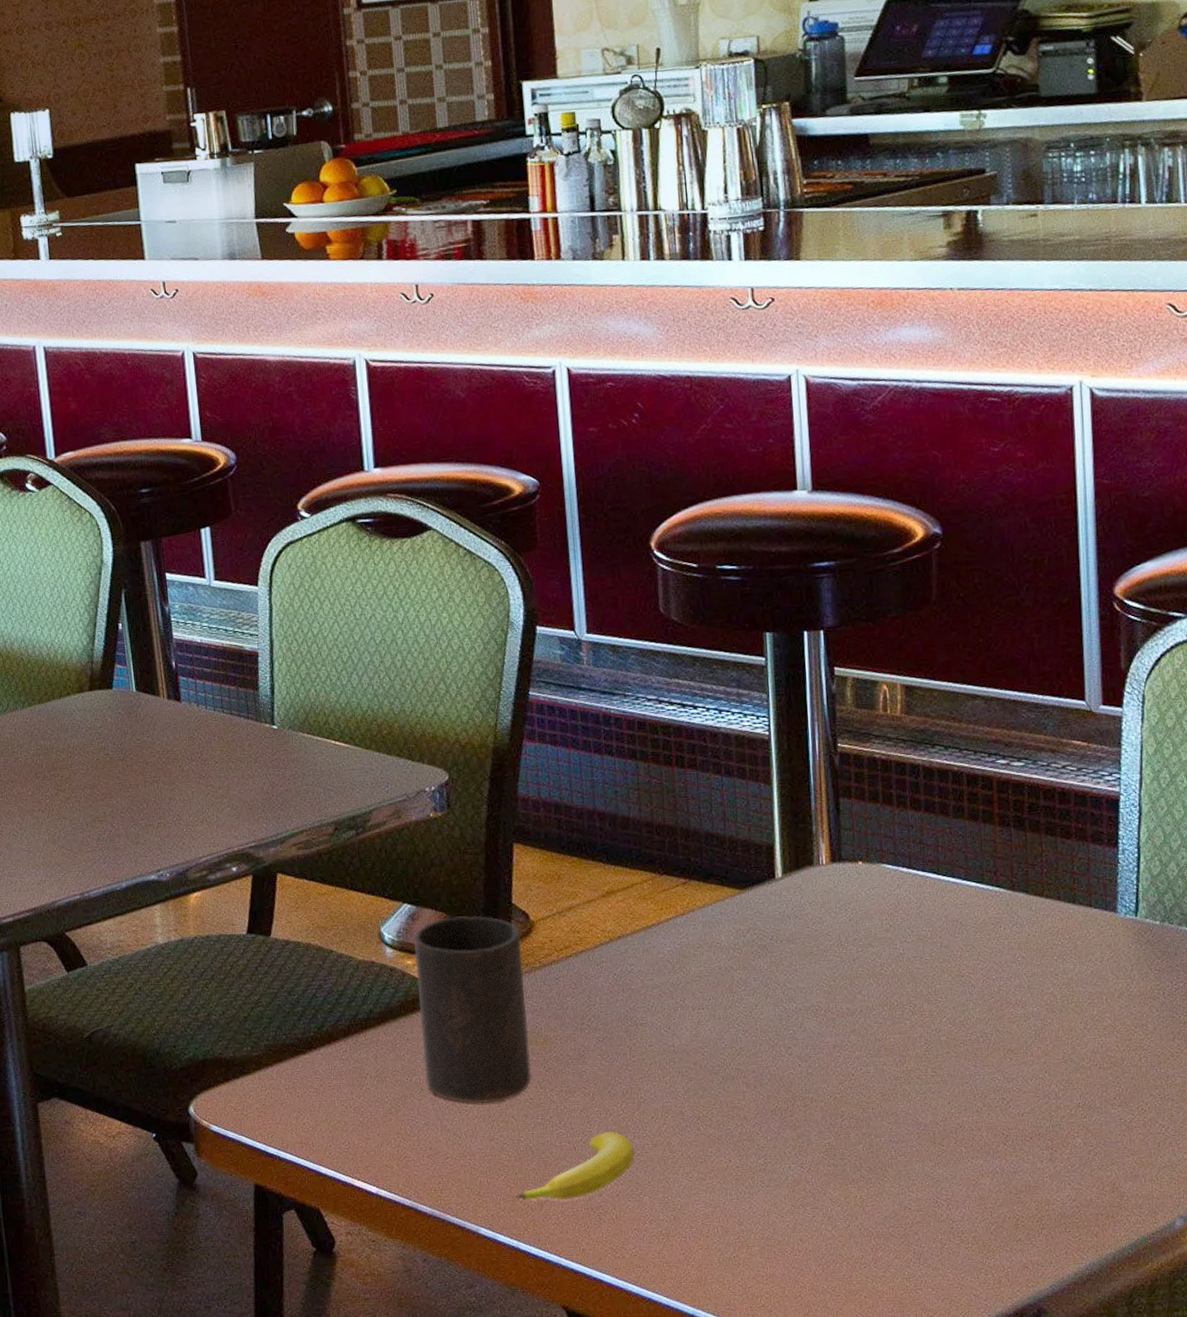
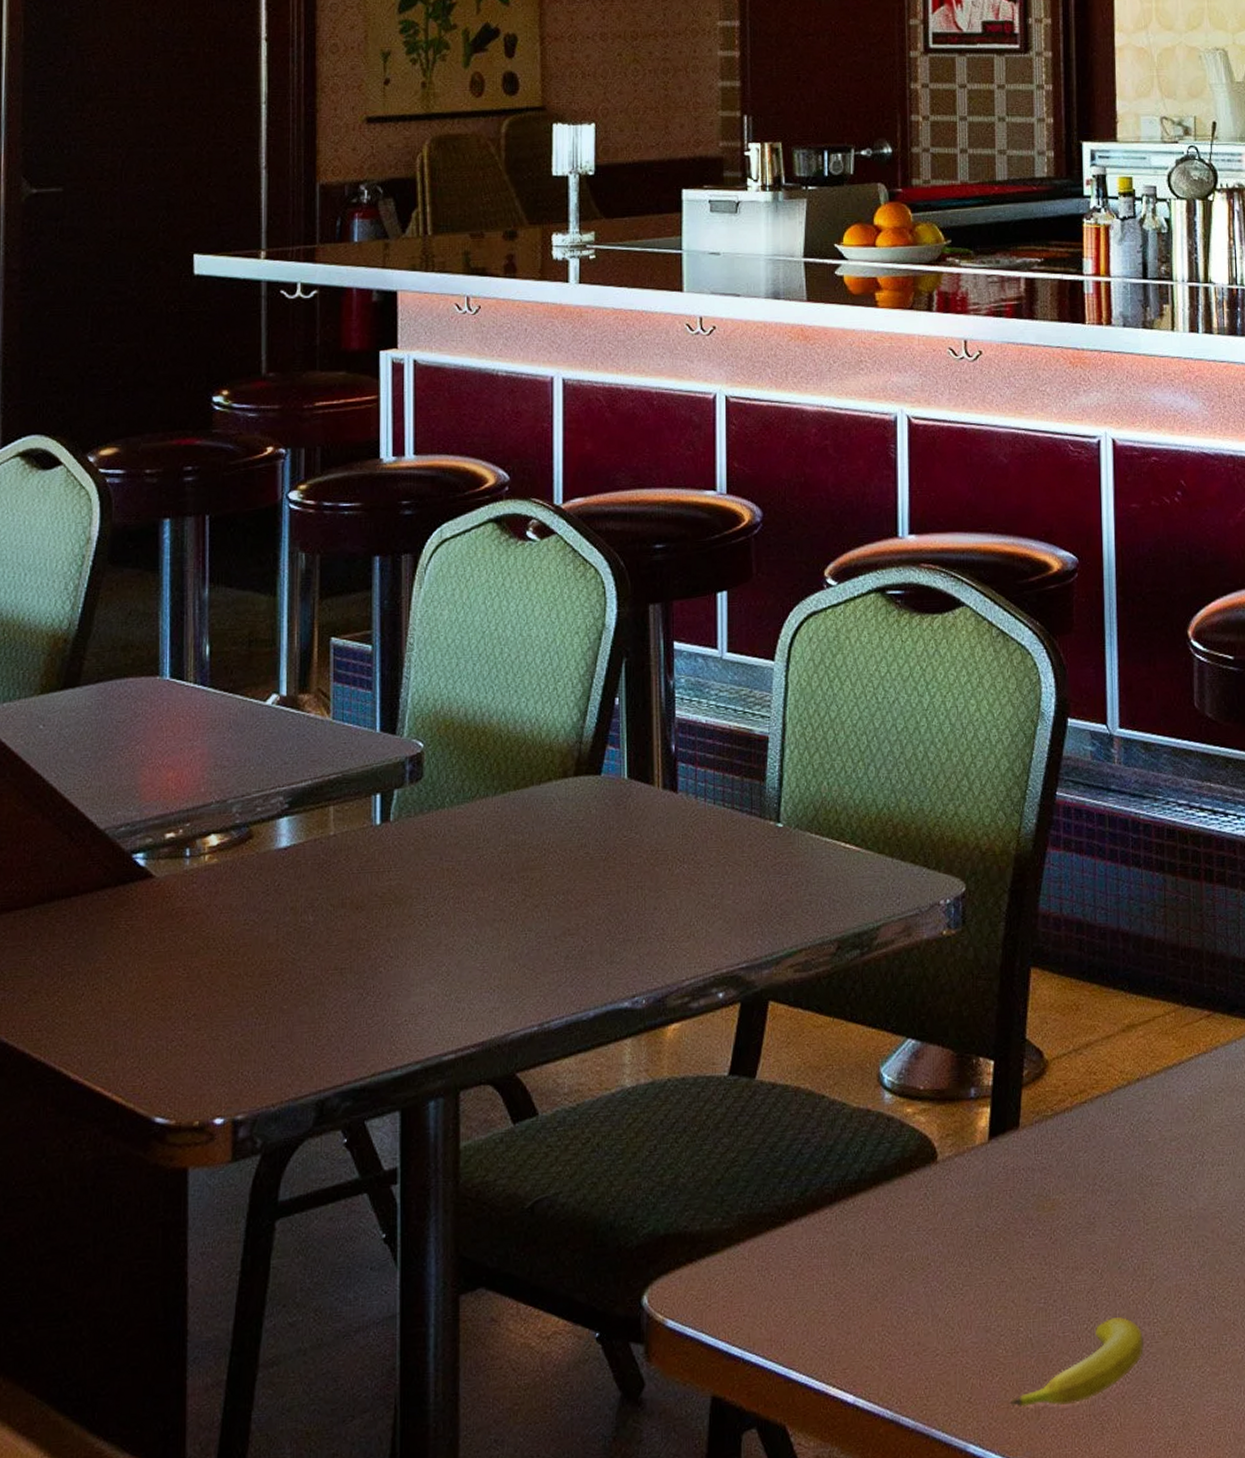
cup: present [413,916,531,1104] -> none [915,1053,1036,1286]

